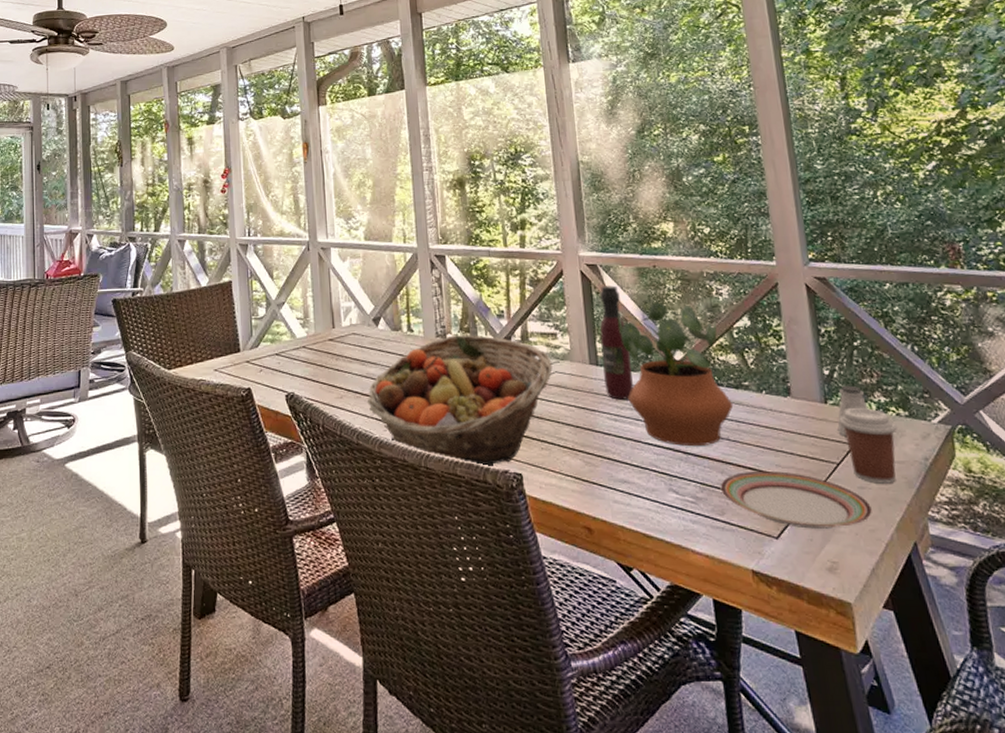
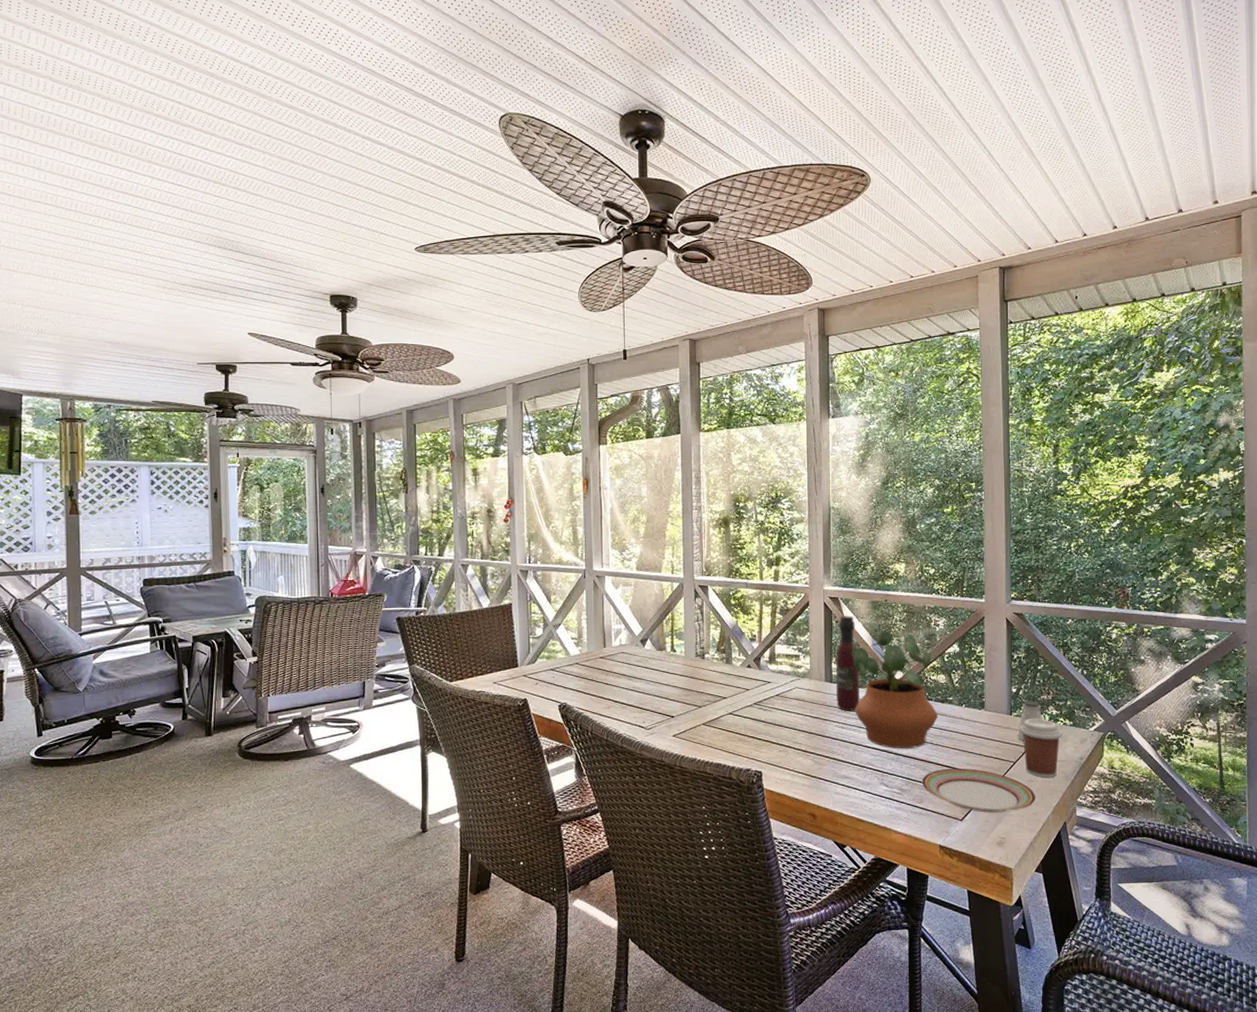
fruit basket: present [368,335,553,465] -> none [632,655,794,764]

